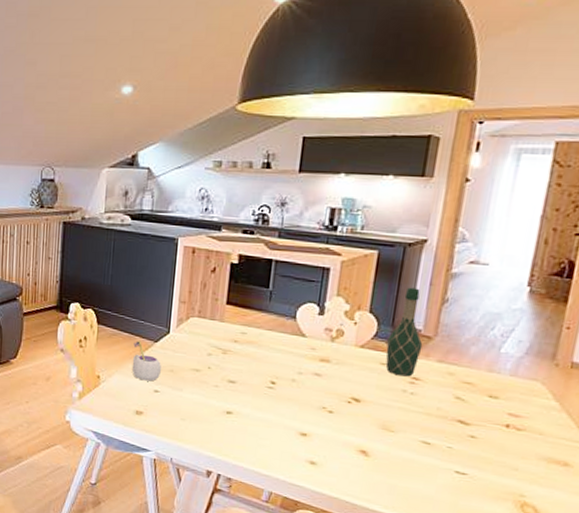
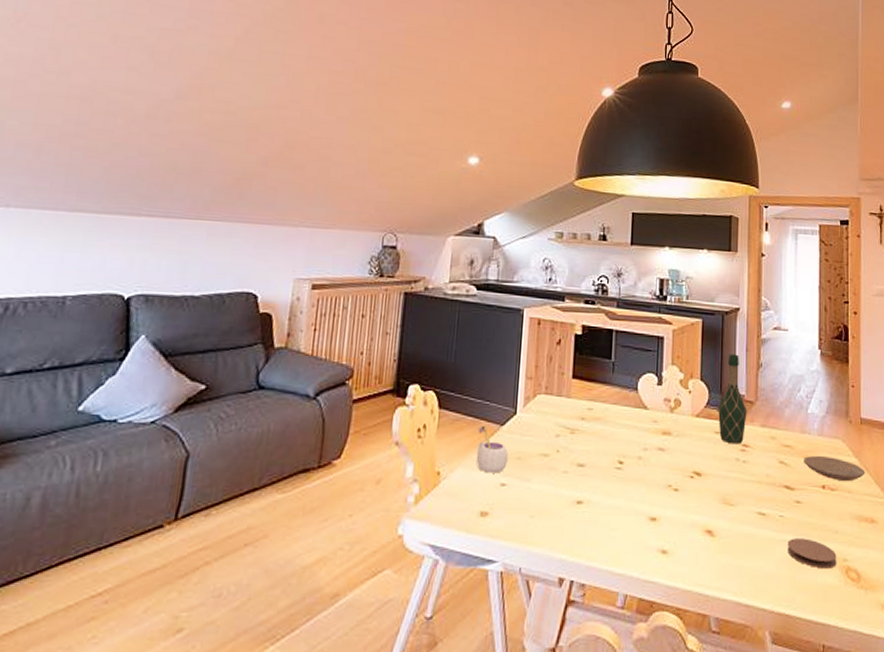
coaster: none [452,468,513,501] -> present [787,538,837,569]
plate: none [486,395,567,424] -> present [804,456,866,482]

